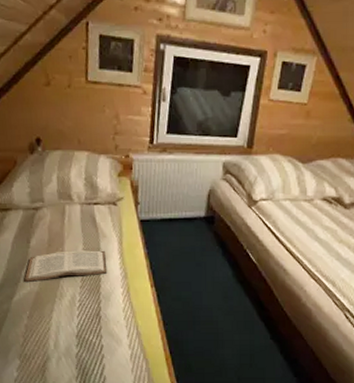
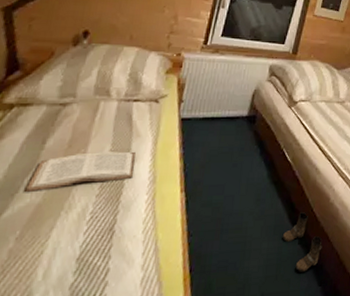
boots: none [253,311,296,363] -> present [282,212,323,272]

